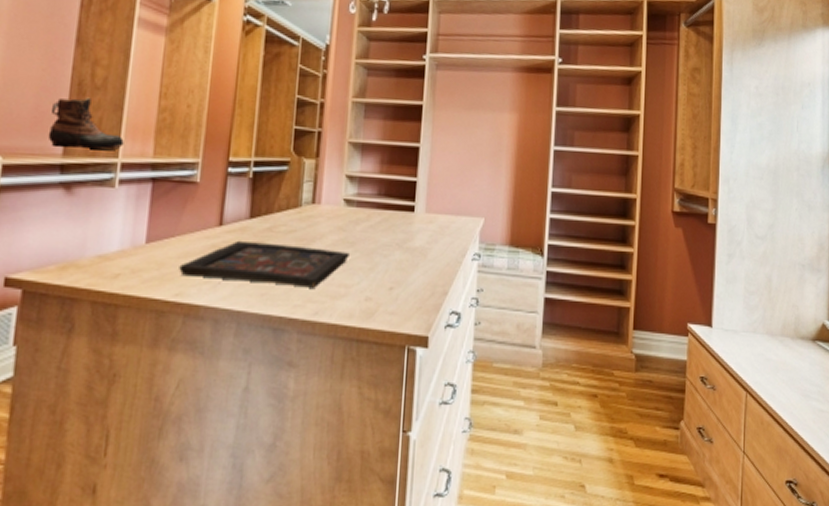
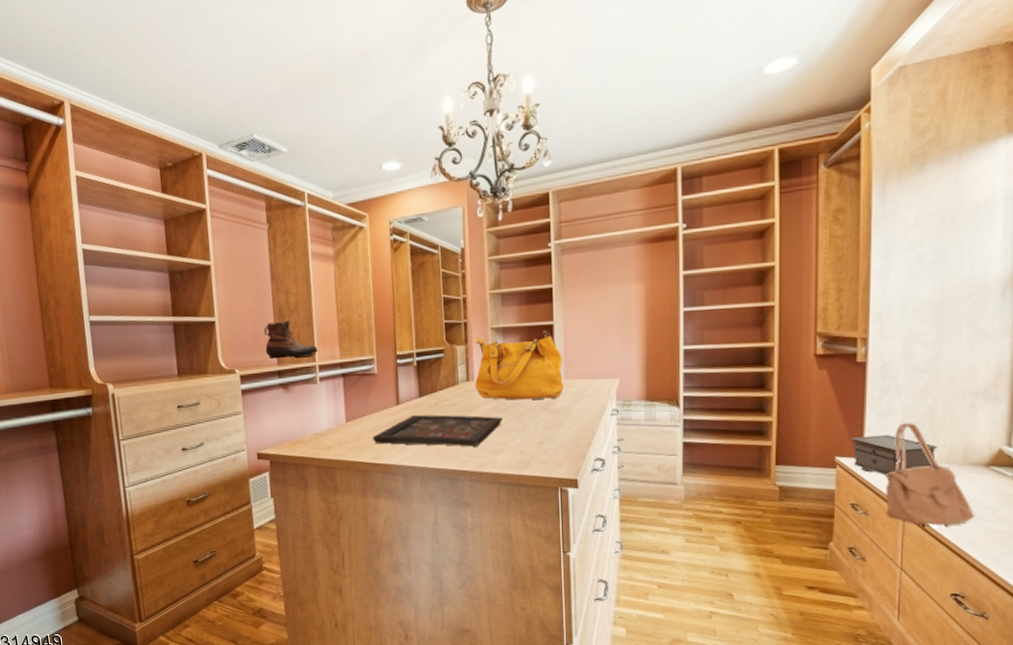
handbag: none [321,152,426,234] -> present [475,331,563,400]
jewelry box: none [701,302,774,346] -> present [851,435,938,475]
handbag: none [730,291,804,404] -> present [885,423,975,526]

